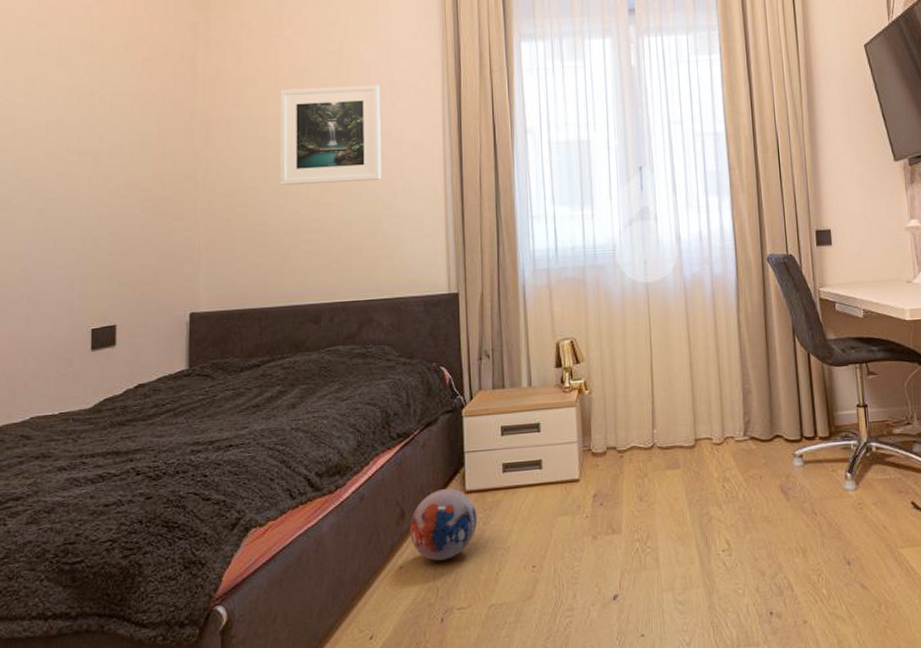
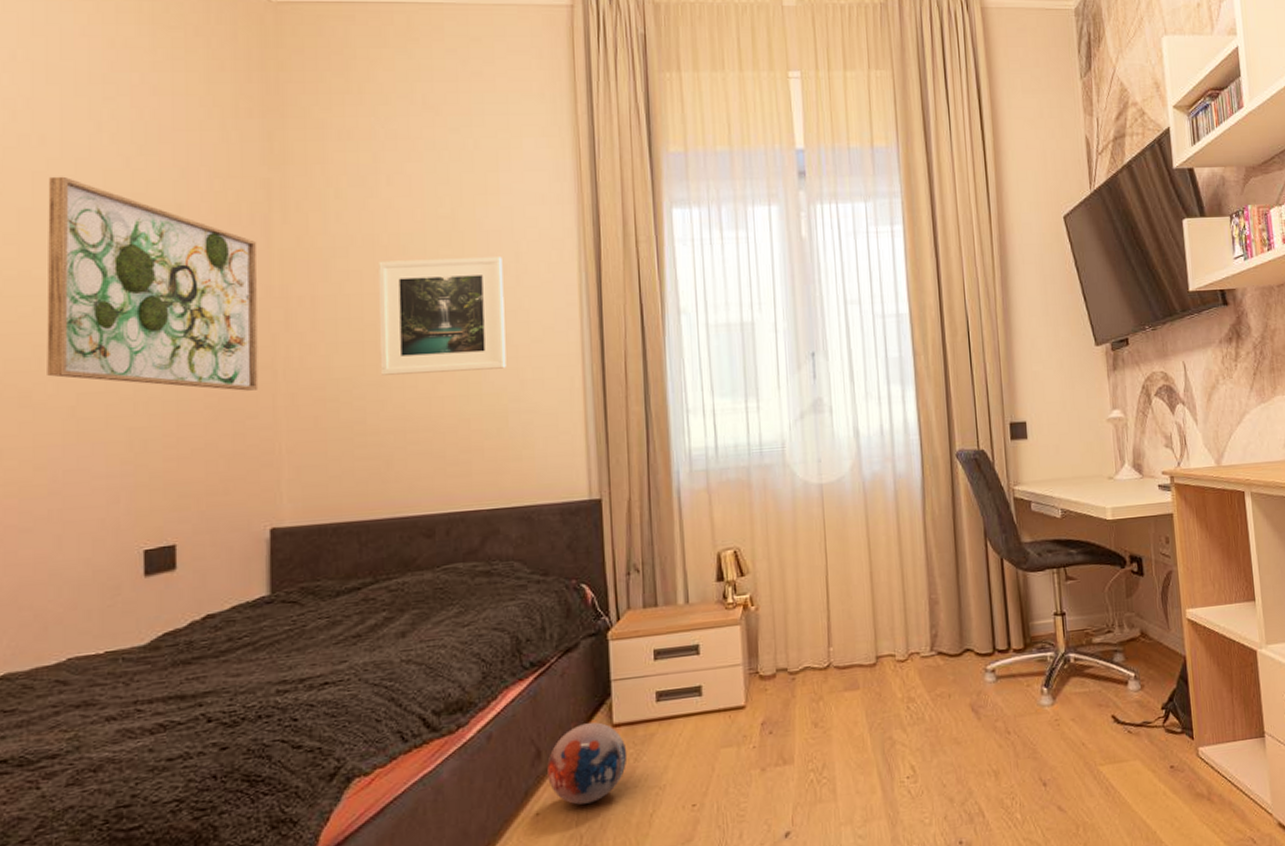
wall art: none [23,23,186,198] -> present [47,176,259,391]

